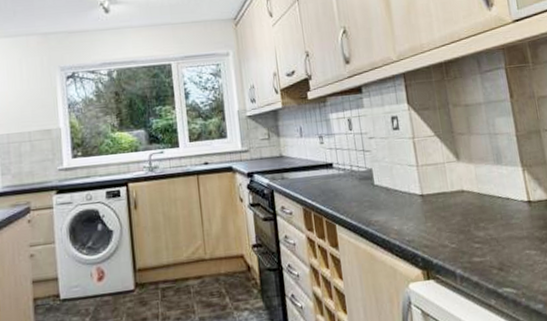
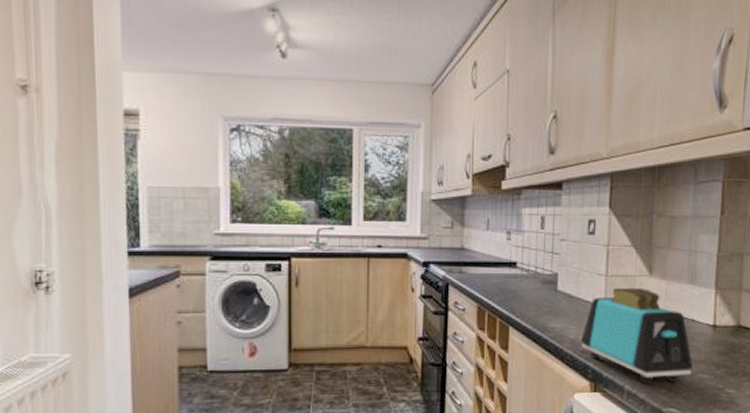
toaster: none [405,173,518,266] -> present [581,287,693,384]

